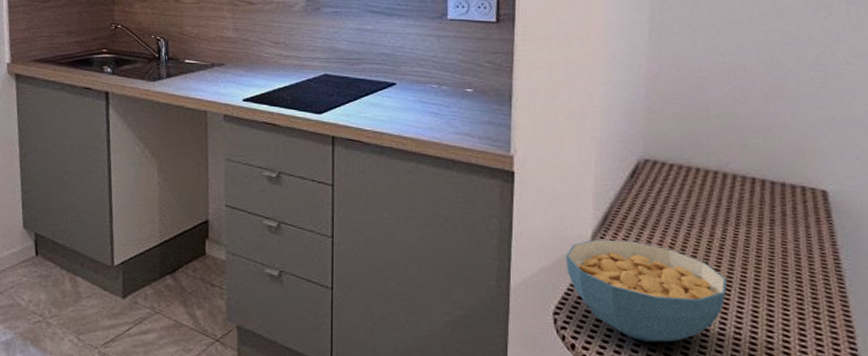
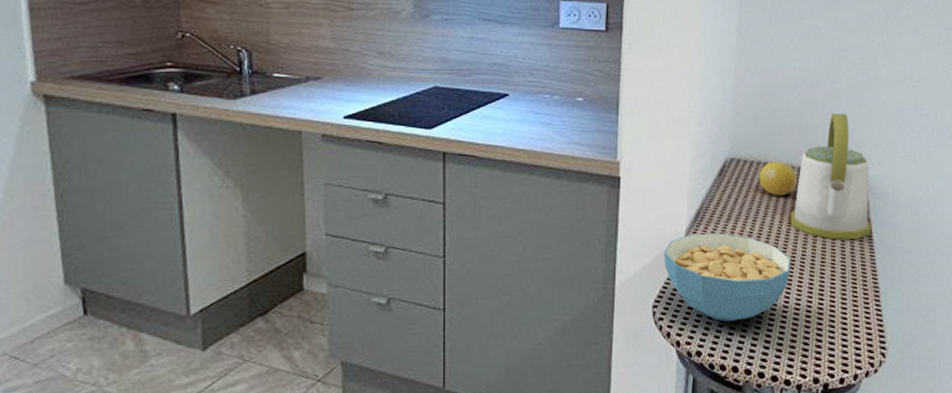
fruit: none [681,166,733,206] -> present [759,161,798,196]
kettle: none [723,114,839,266] -> present [790,113,871,240]

